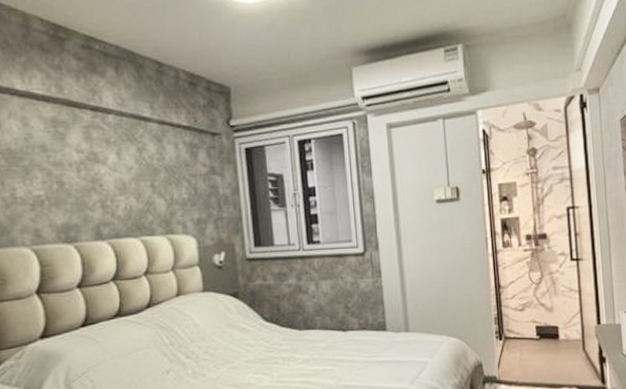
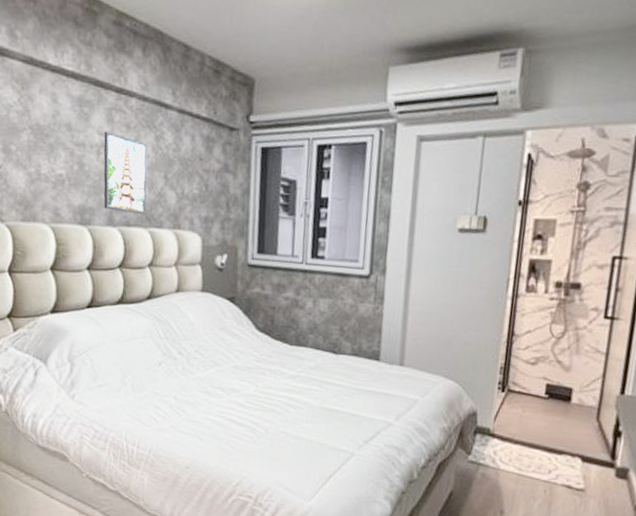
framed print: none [83,148,136,225] -> present [103,131,148,215]

